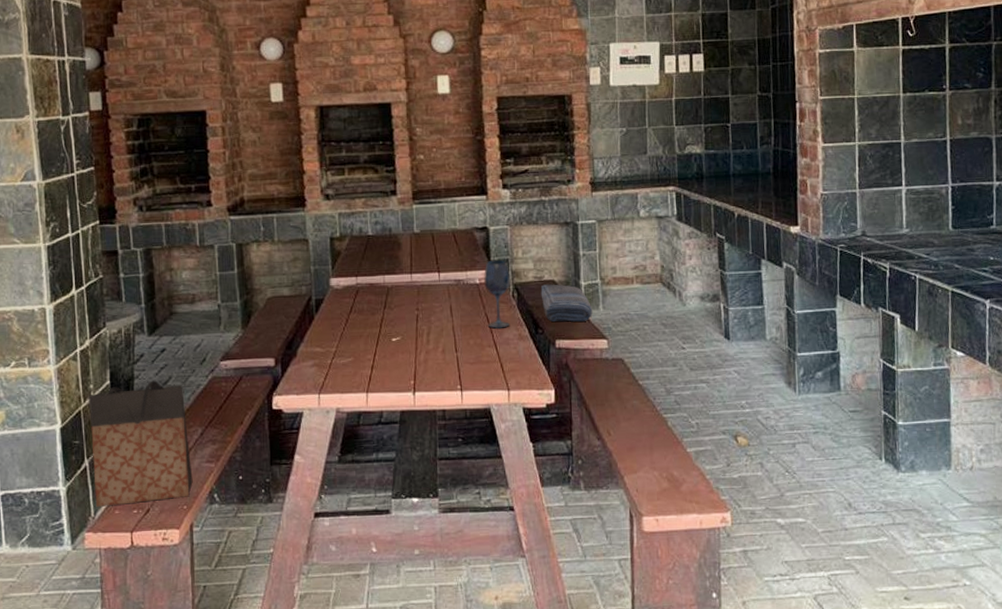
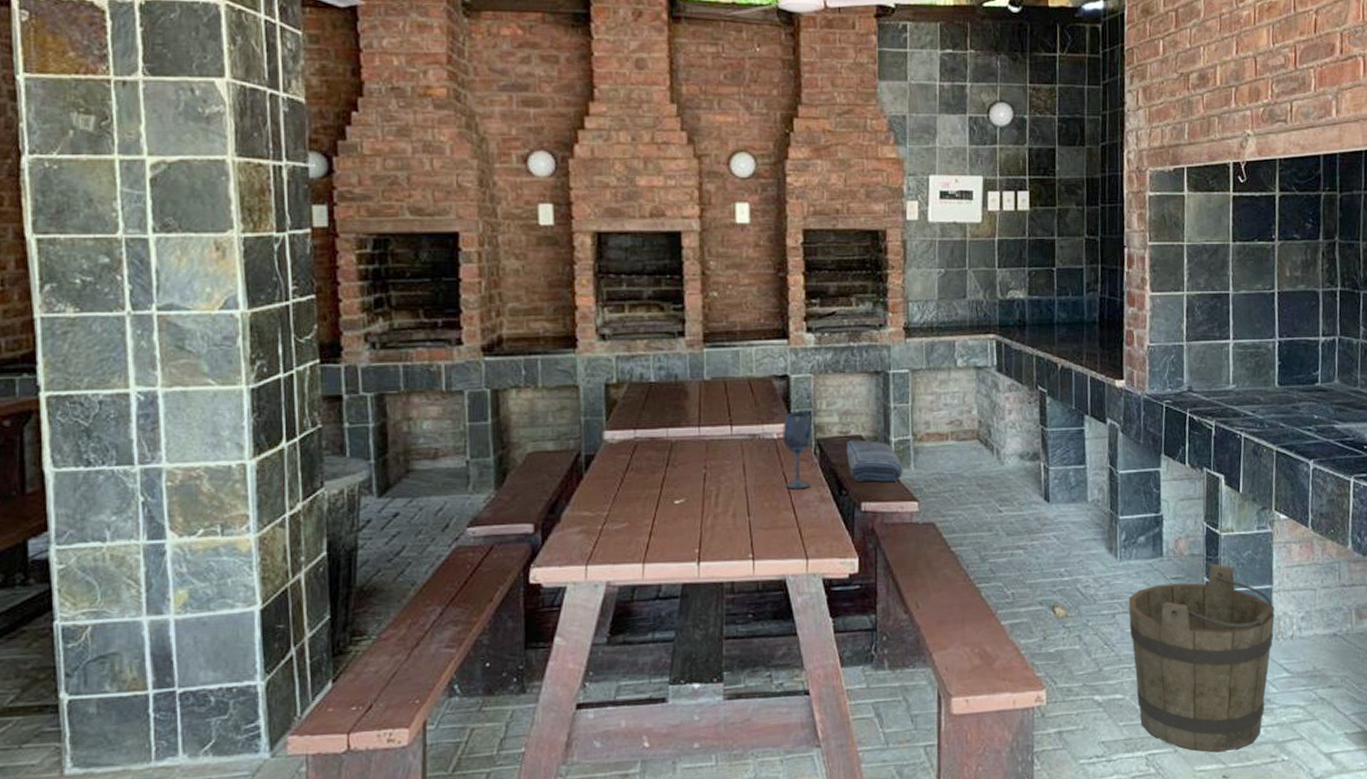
bag: present [88,380,193,508] -> none [298,551,428,706]
bucket: none [807,398,954,576] -> present [1128,564,1275,753]

